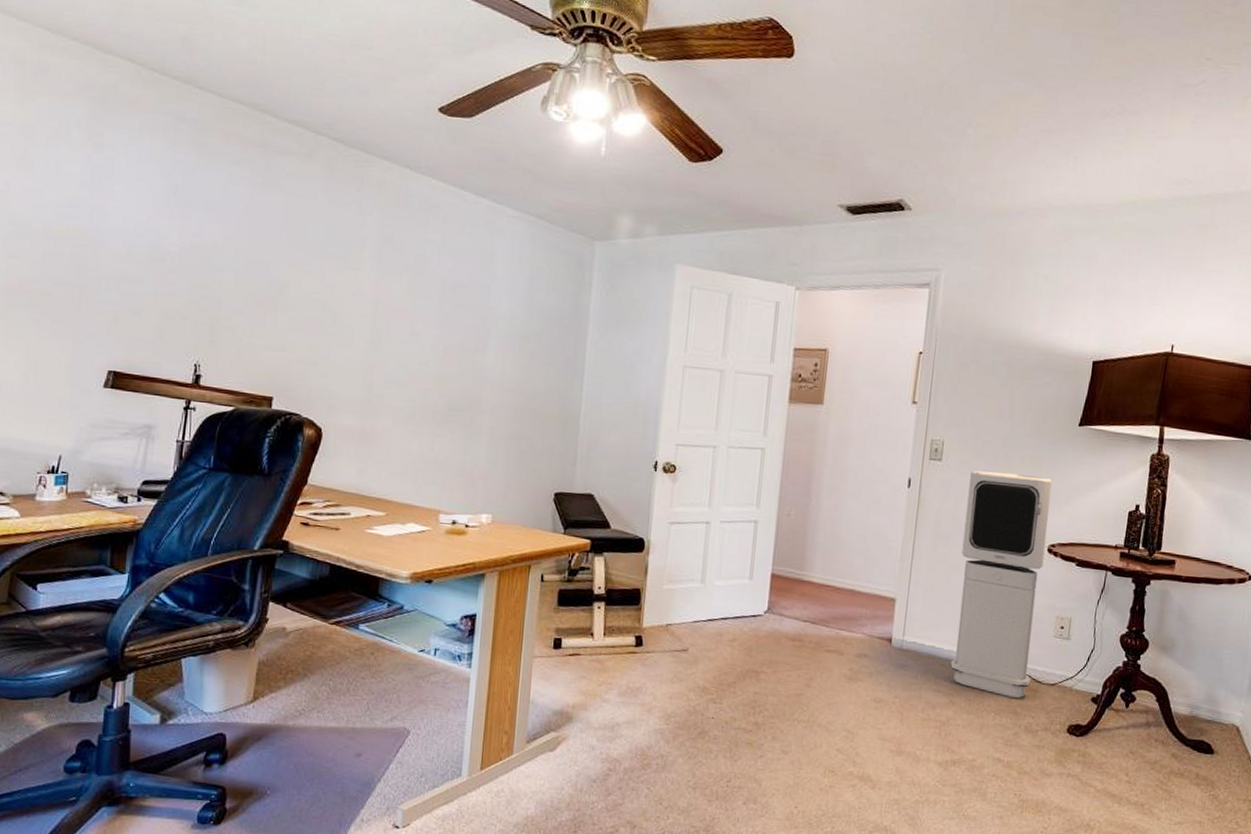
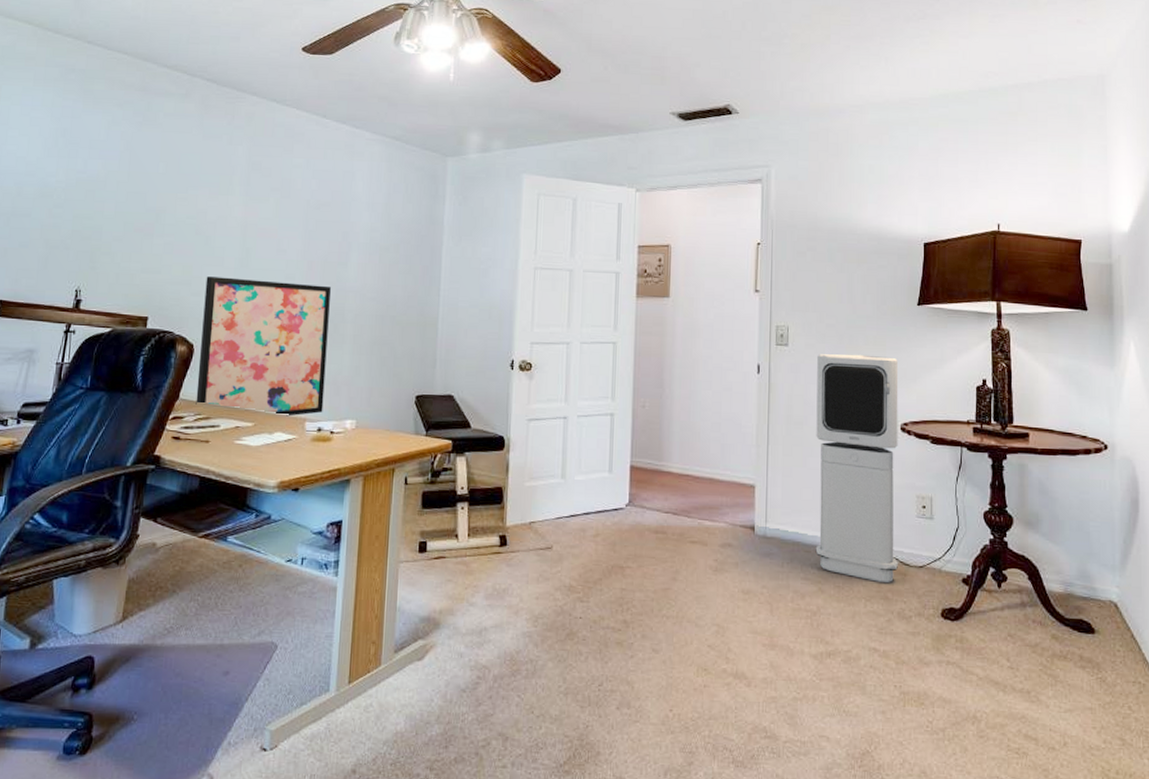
wall art: none [325,357,467,508] -> present [195,276,331,417]

